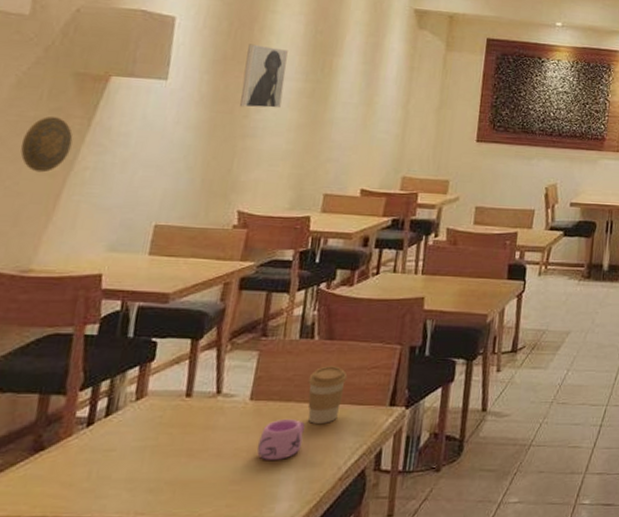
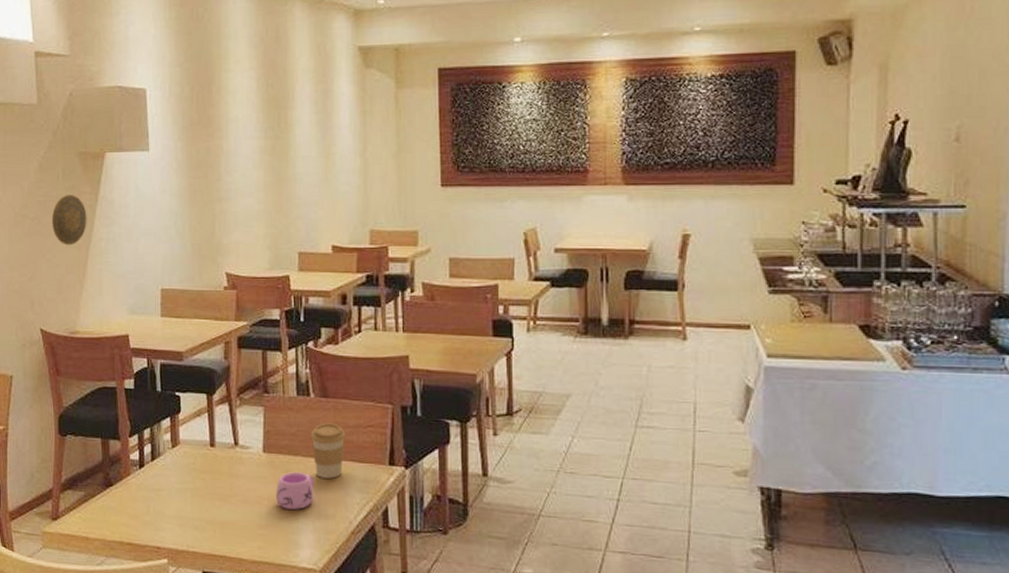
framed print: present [240,44,288,109] -> none [210,106,247,171]

